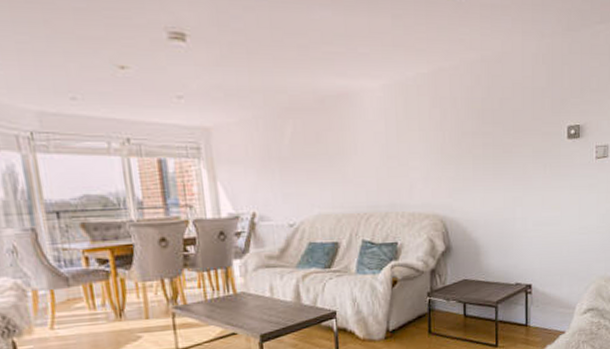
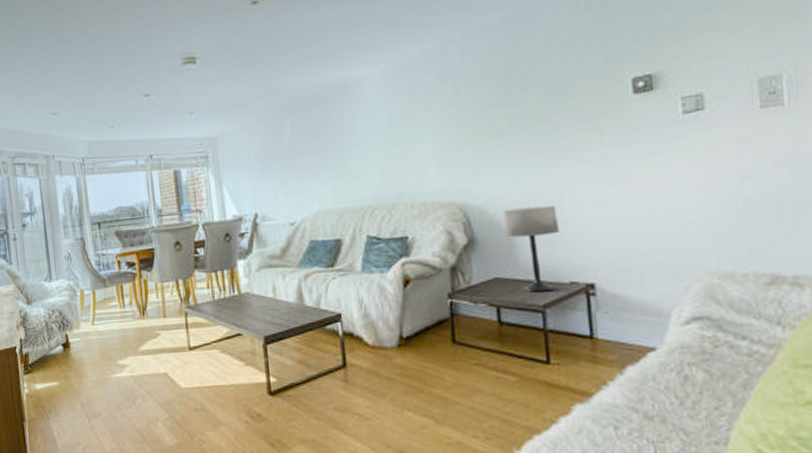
table lamp: none [472,221,512,292] -> present [502,205,560,293]

